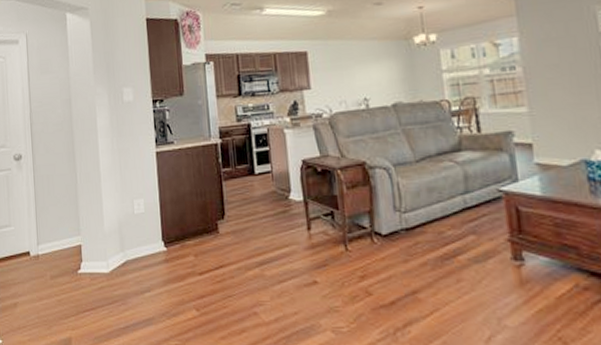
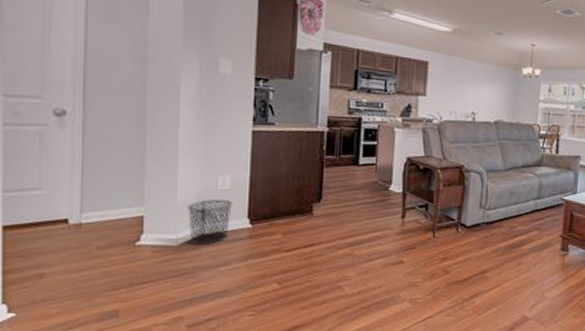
waste bin: none [113,224,148,271] -> present [187,199,233,245]

